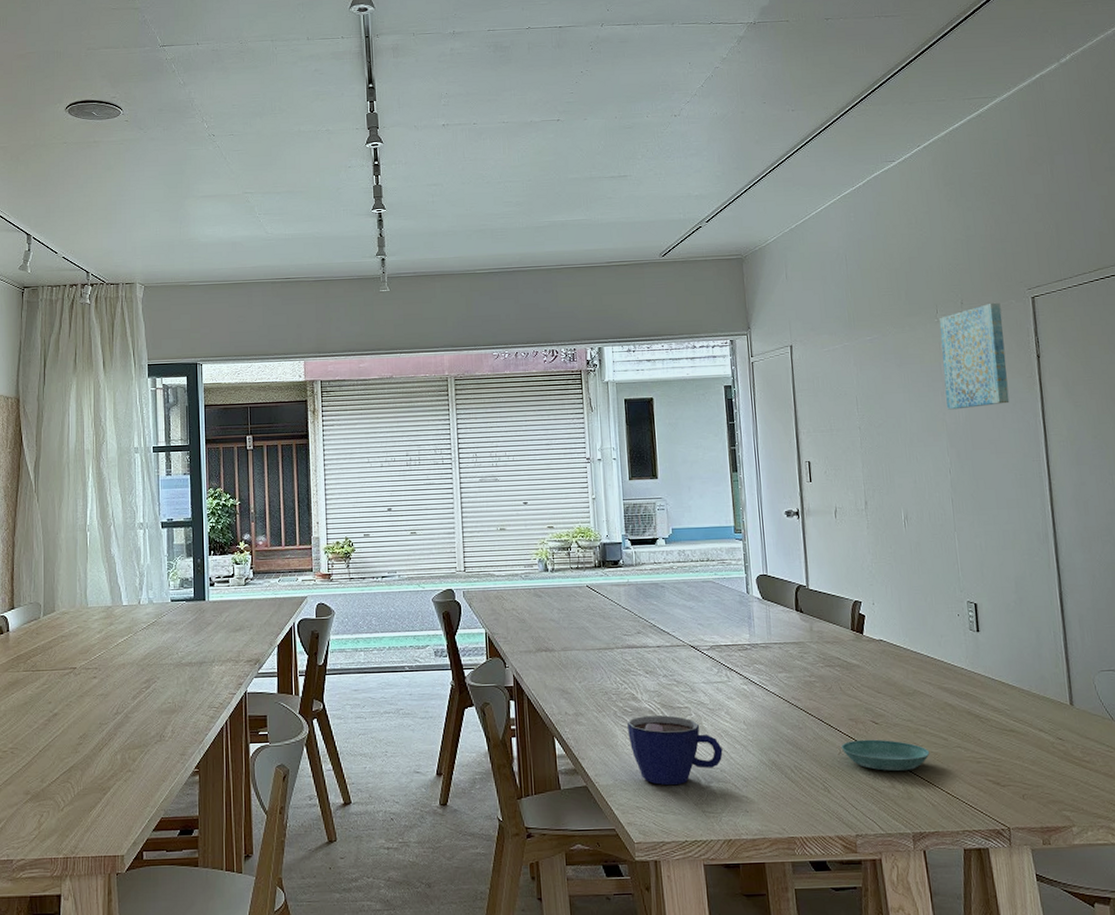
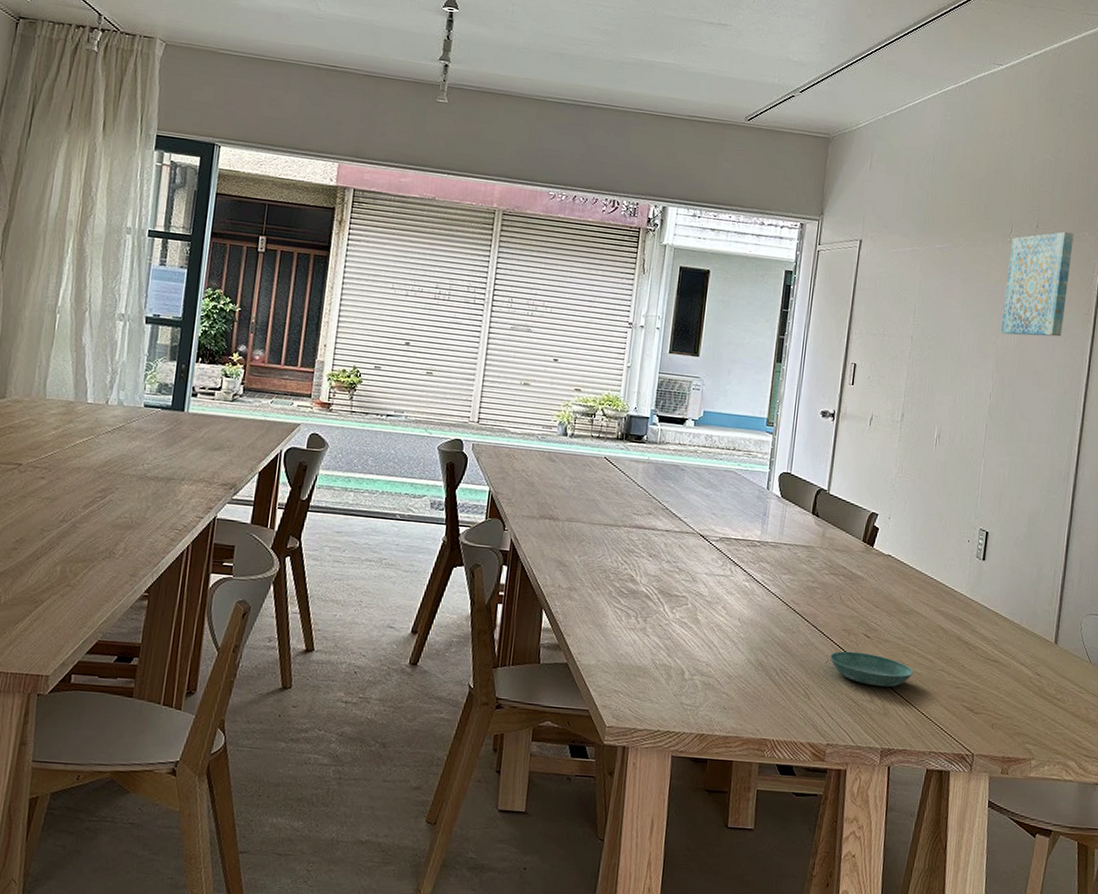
cup: present [627,715,723,785] -> none [619,599,712,673]

